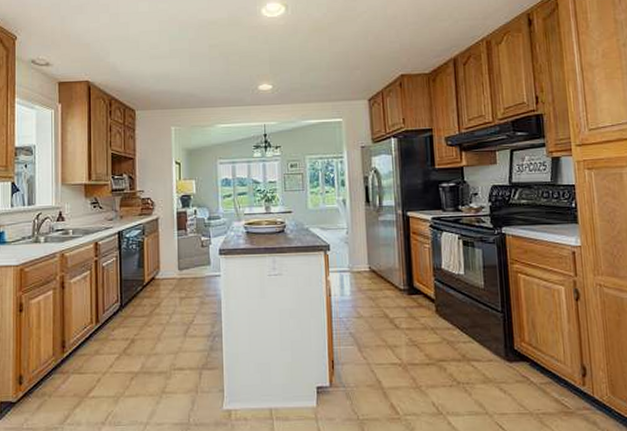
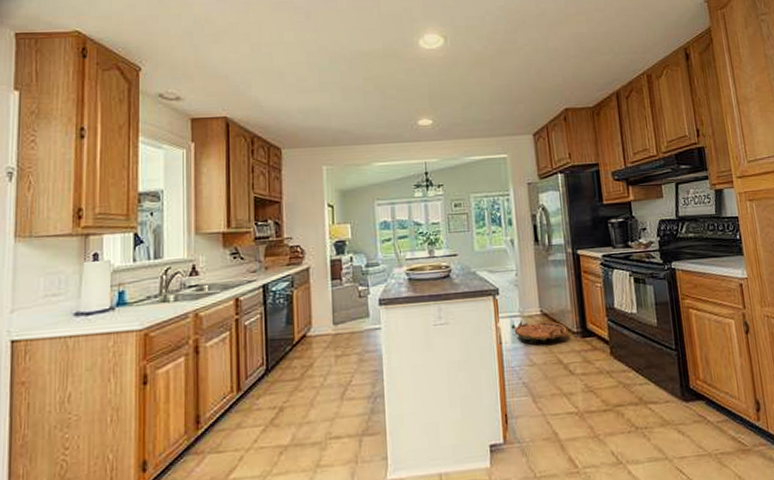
woven basket: none [340,276,394,298] -> present [511,321,567,344]

